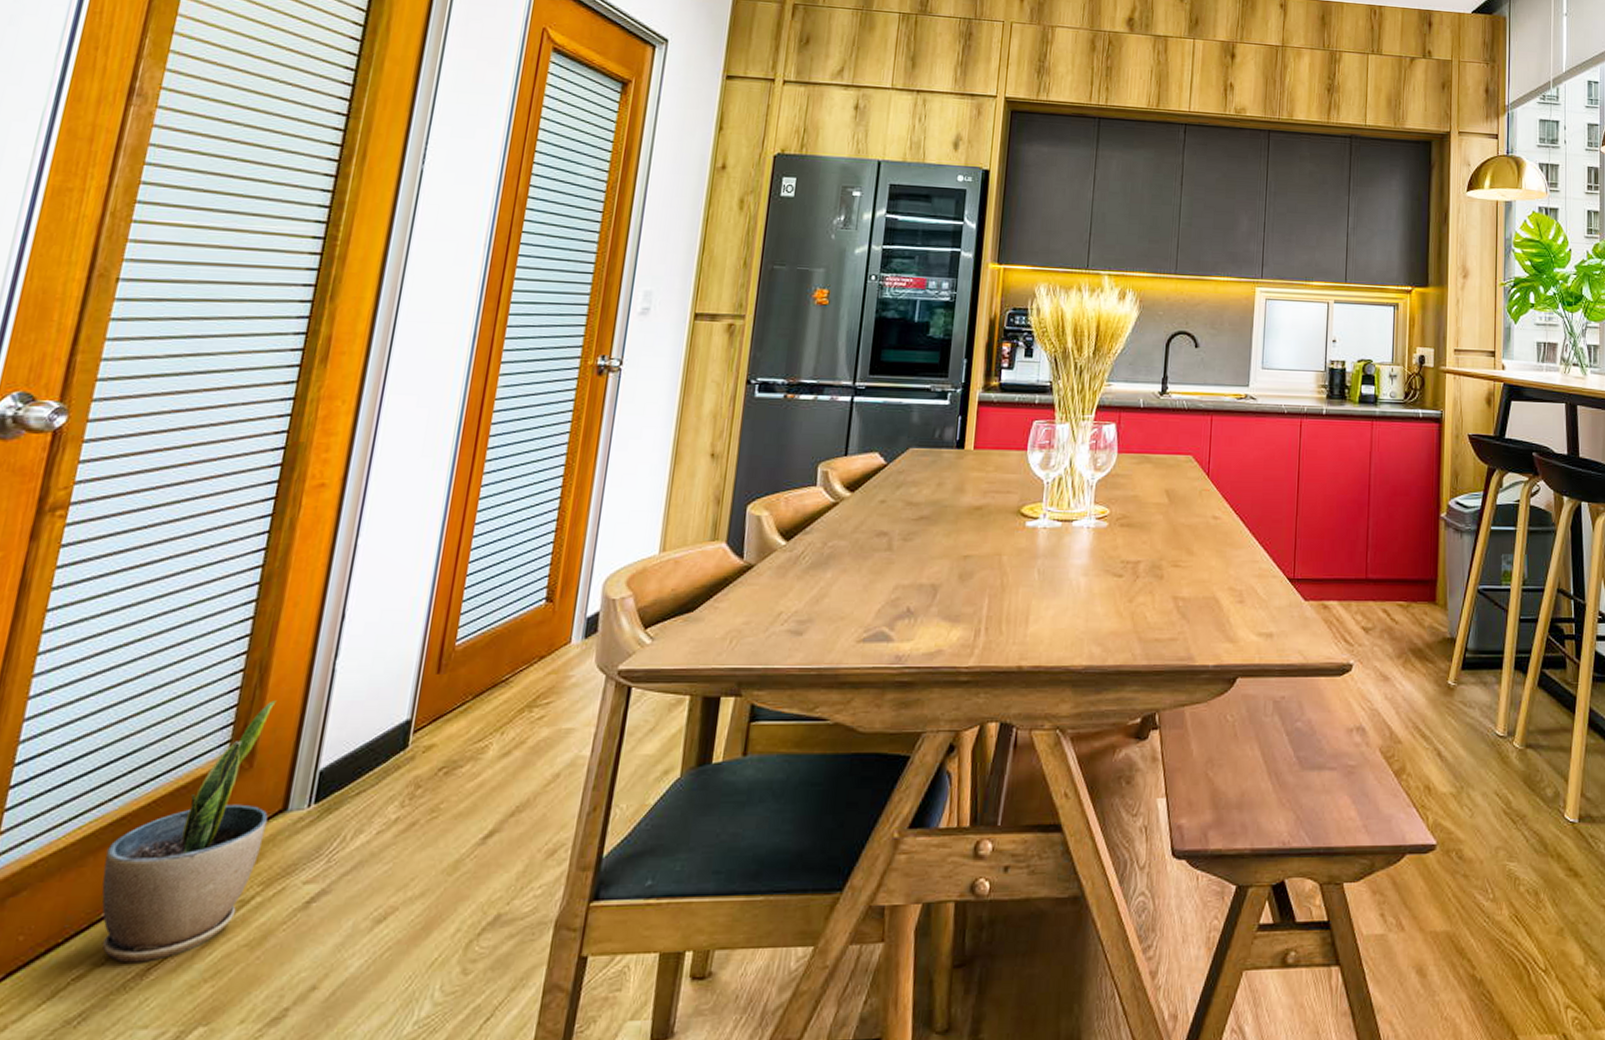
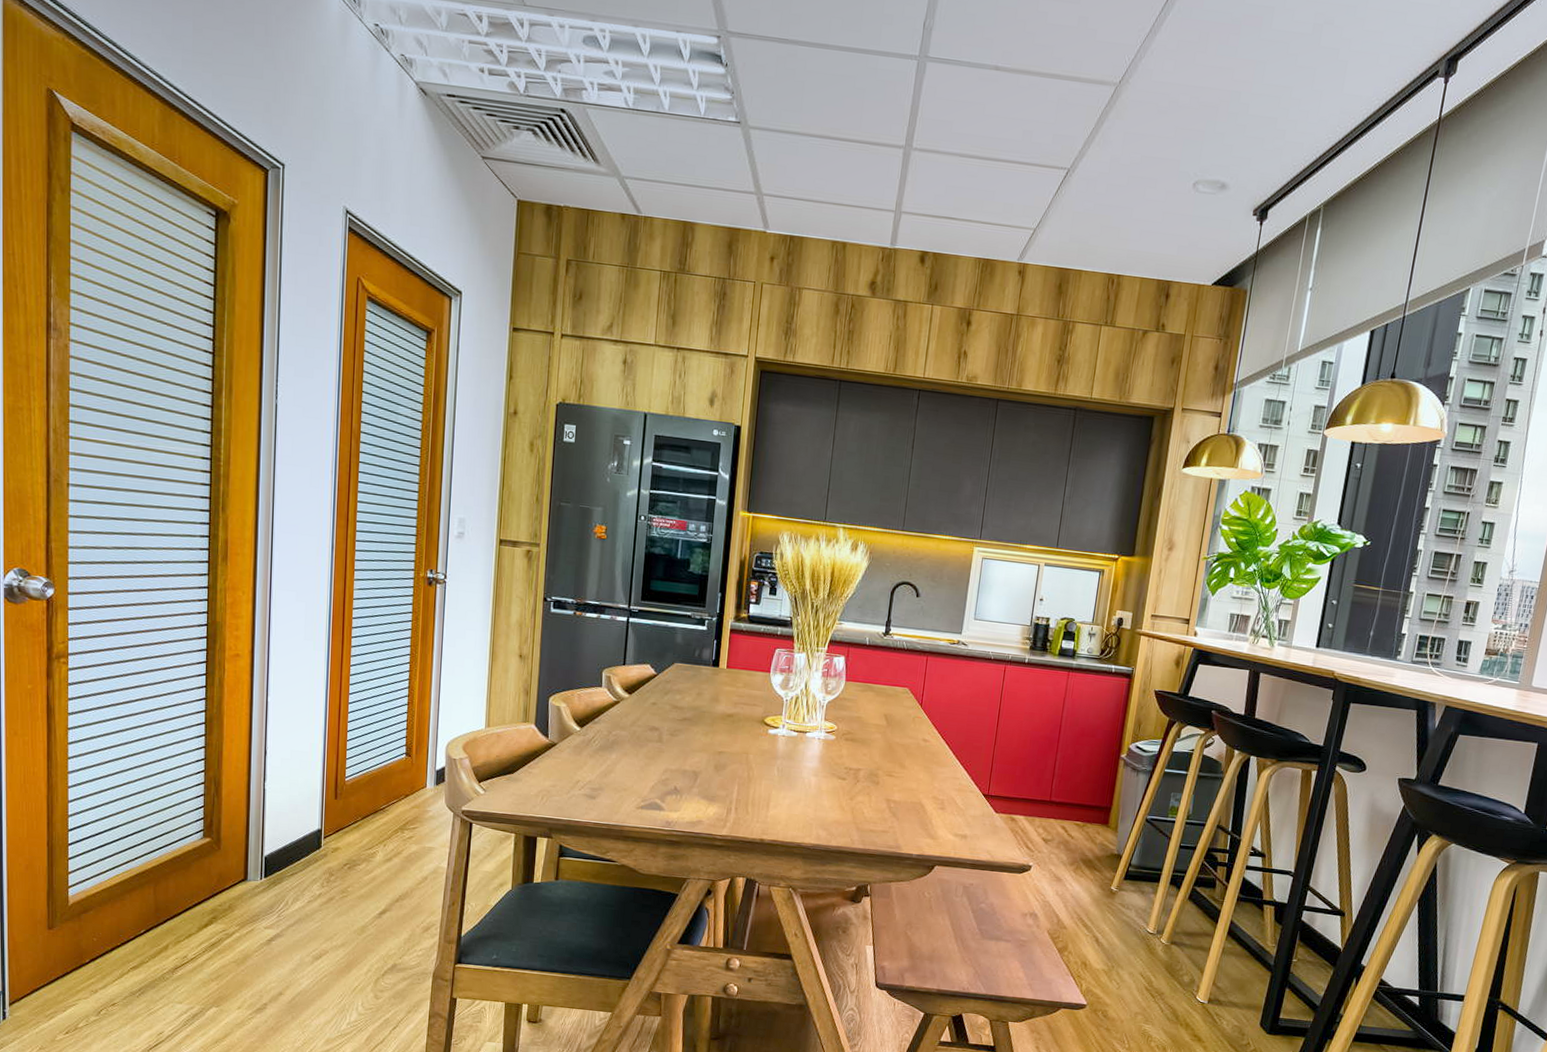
potted plant: present [101,700,277,963] -> none [136,806,235,964]

